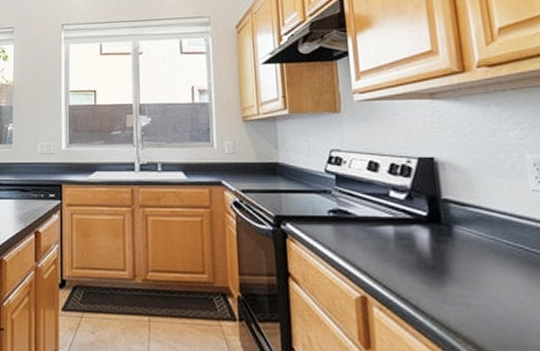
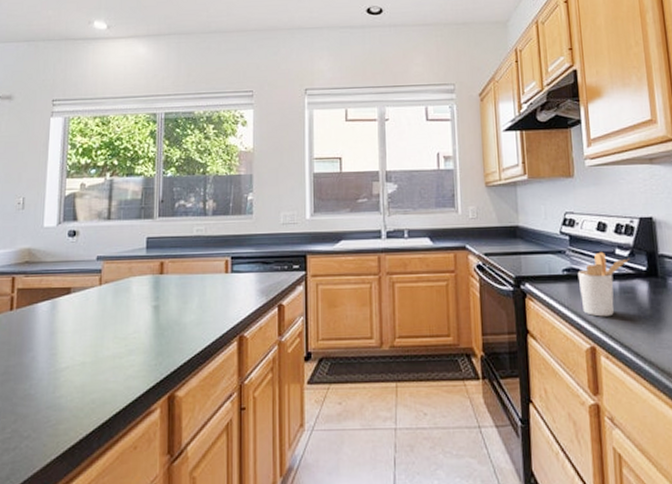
utensil holder: none [345,193,407,264] -> present [577,251,630,317]

